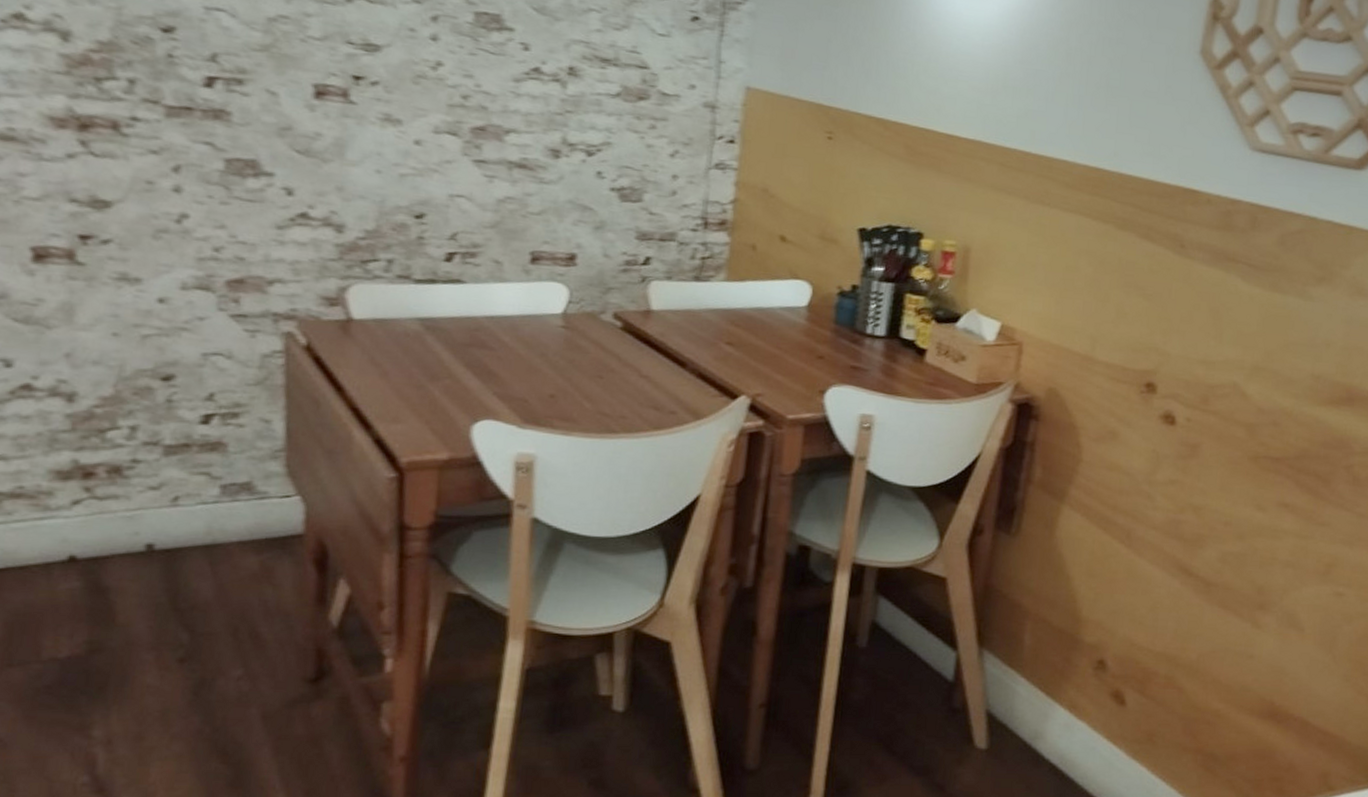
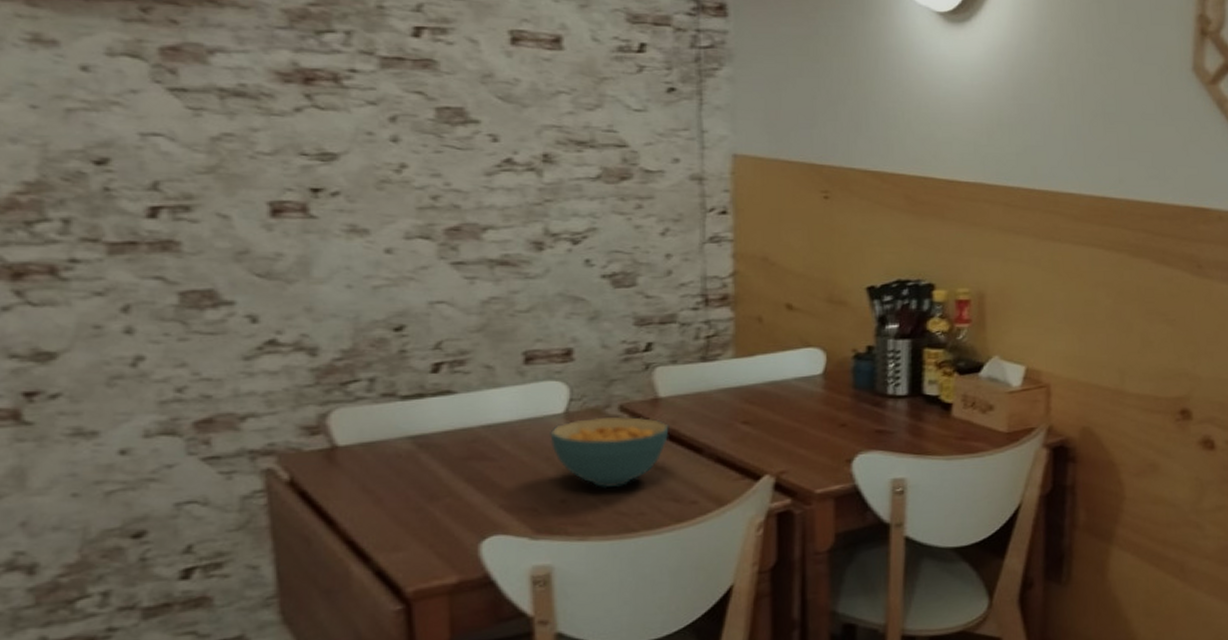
cereal bowl: none [546,322,658,389] -> present [550,416,669,489]

